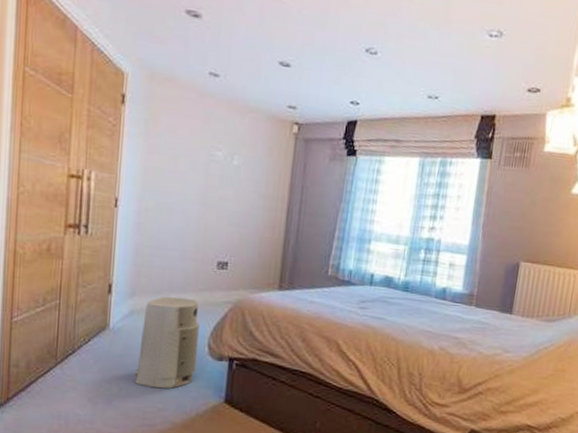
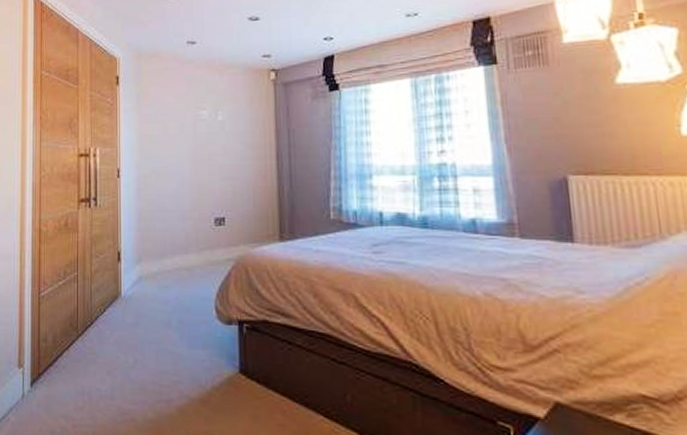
air purifier: present [135,296,199,389] -> none [148,259,207,359]

